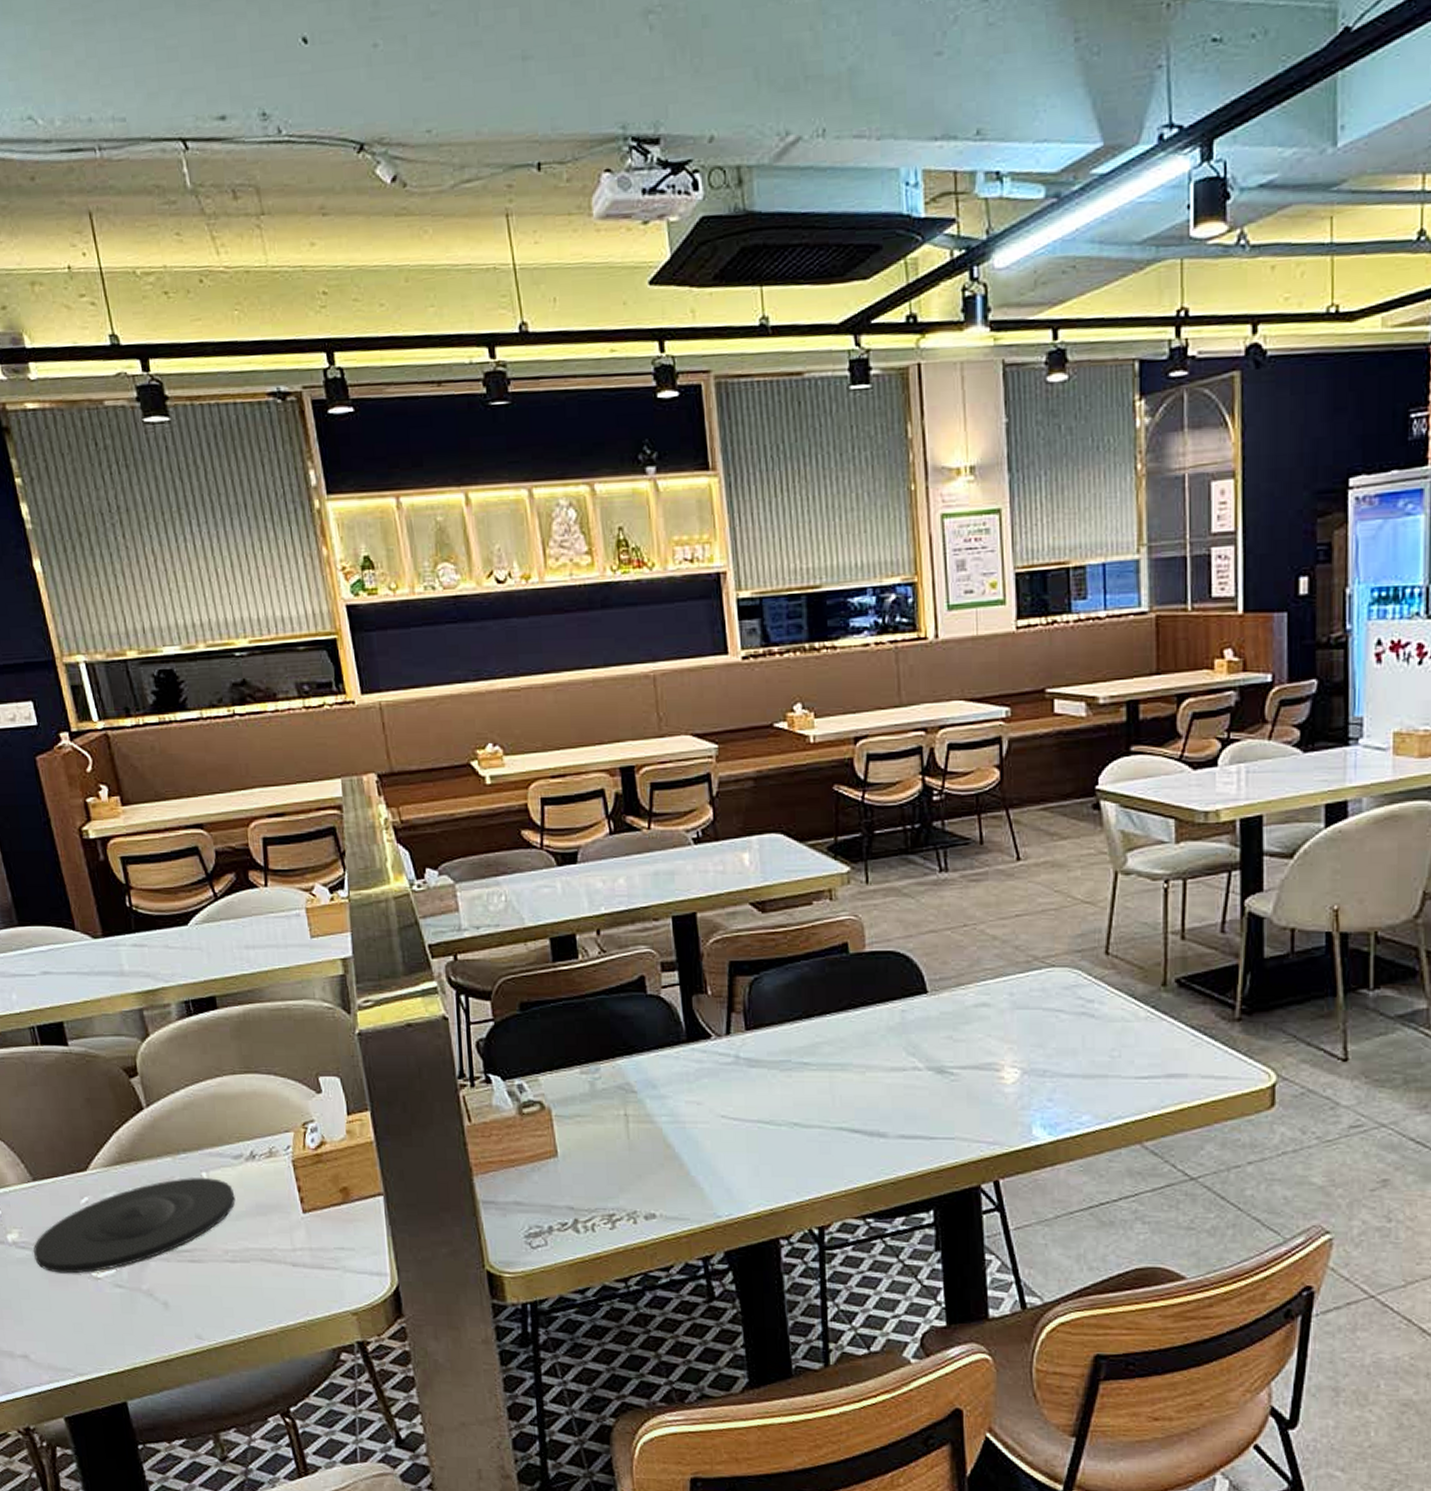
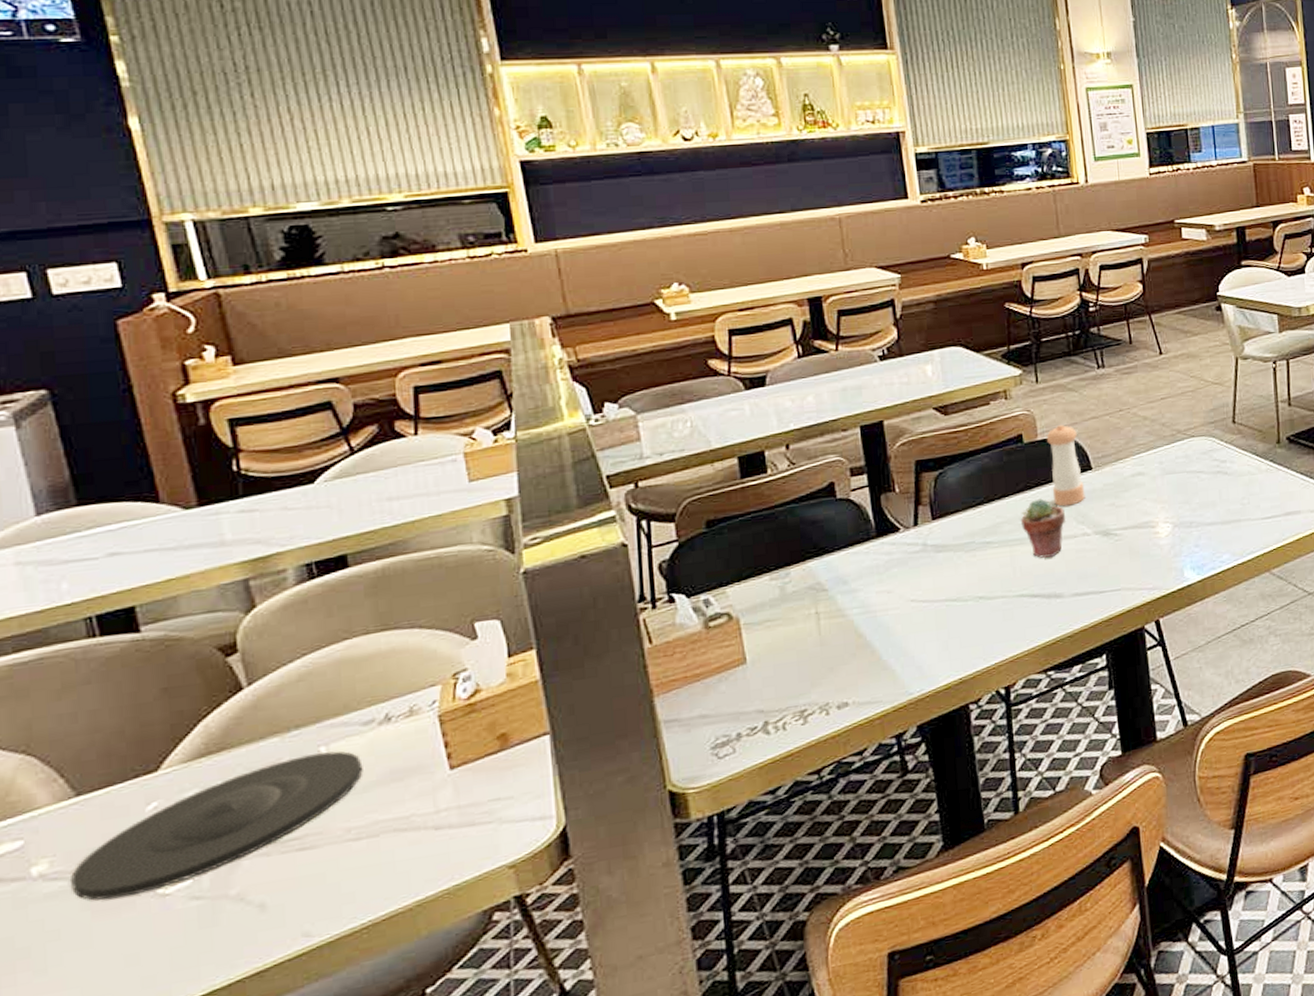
potted succulent: none [843,1020,893,1089] -> present [1021,498,1065,558]
pepper shaker: none [875,935,918,1033] -> present [1046,424,1085,507]

